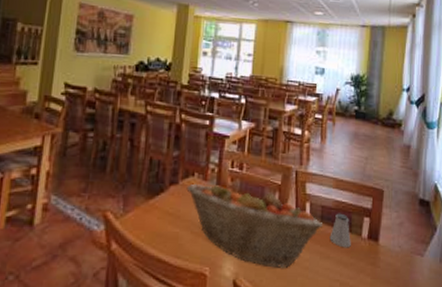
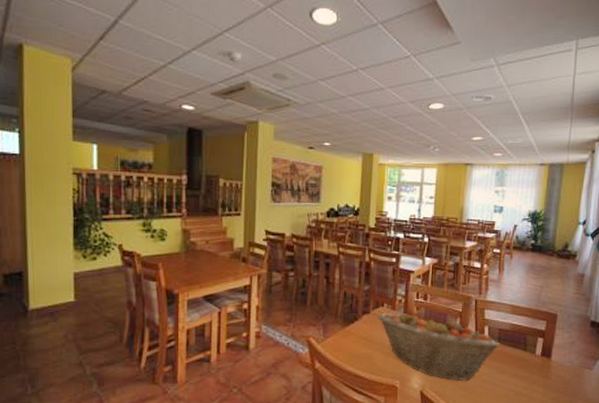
saltshaker: present [329,213,351,248] -> none [506,334,526,364]

